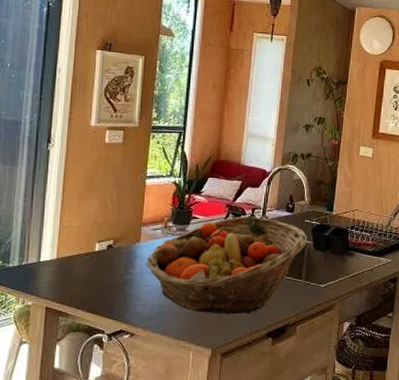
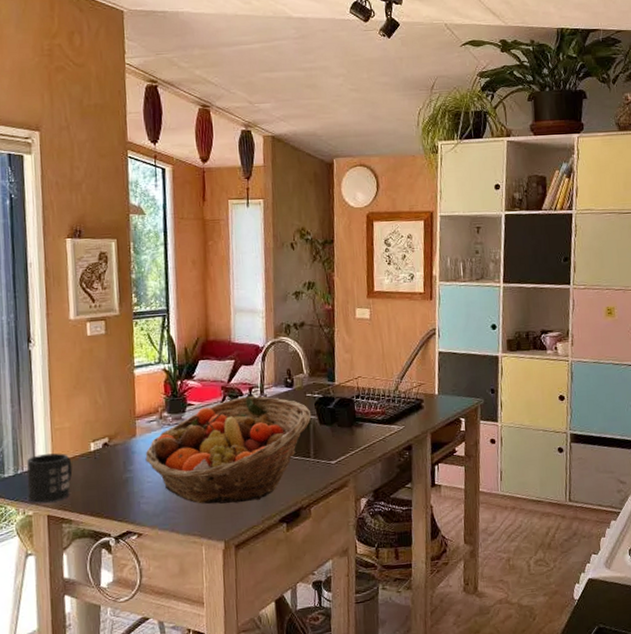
mug: none [29,249,76,295] -> present [27,453,73,503]

